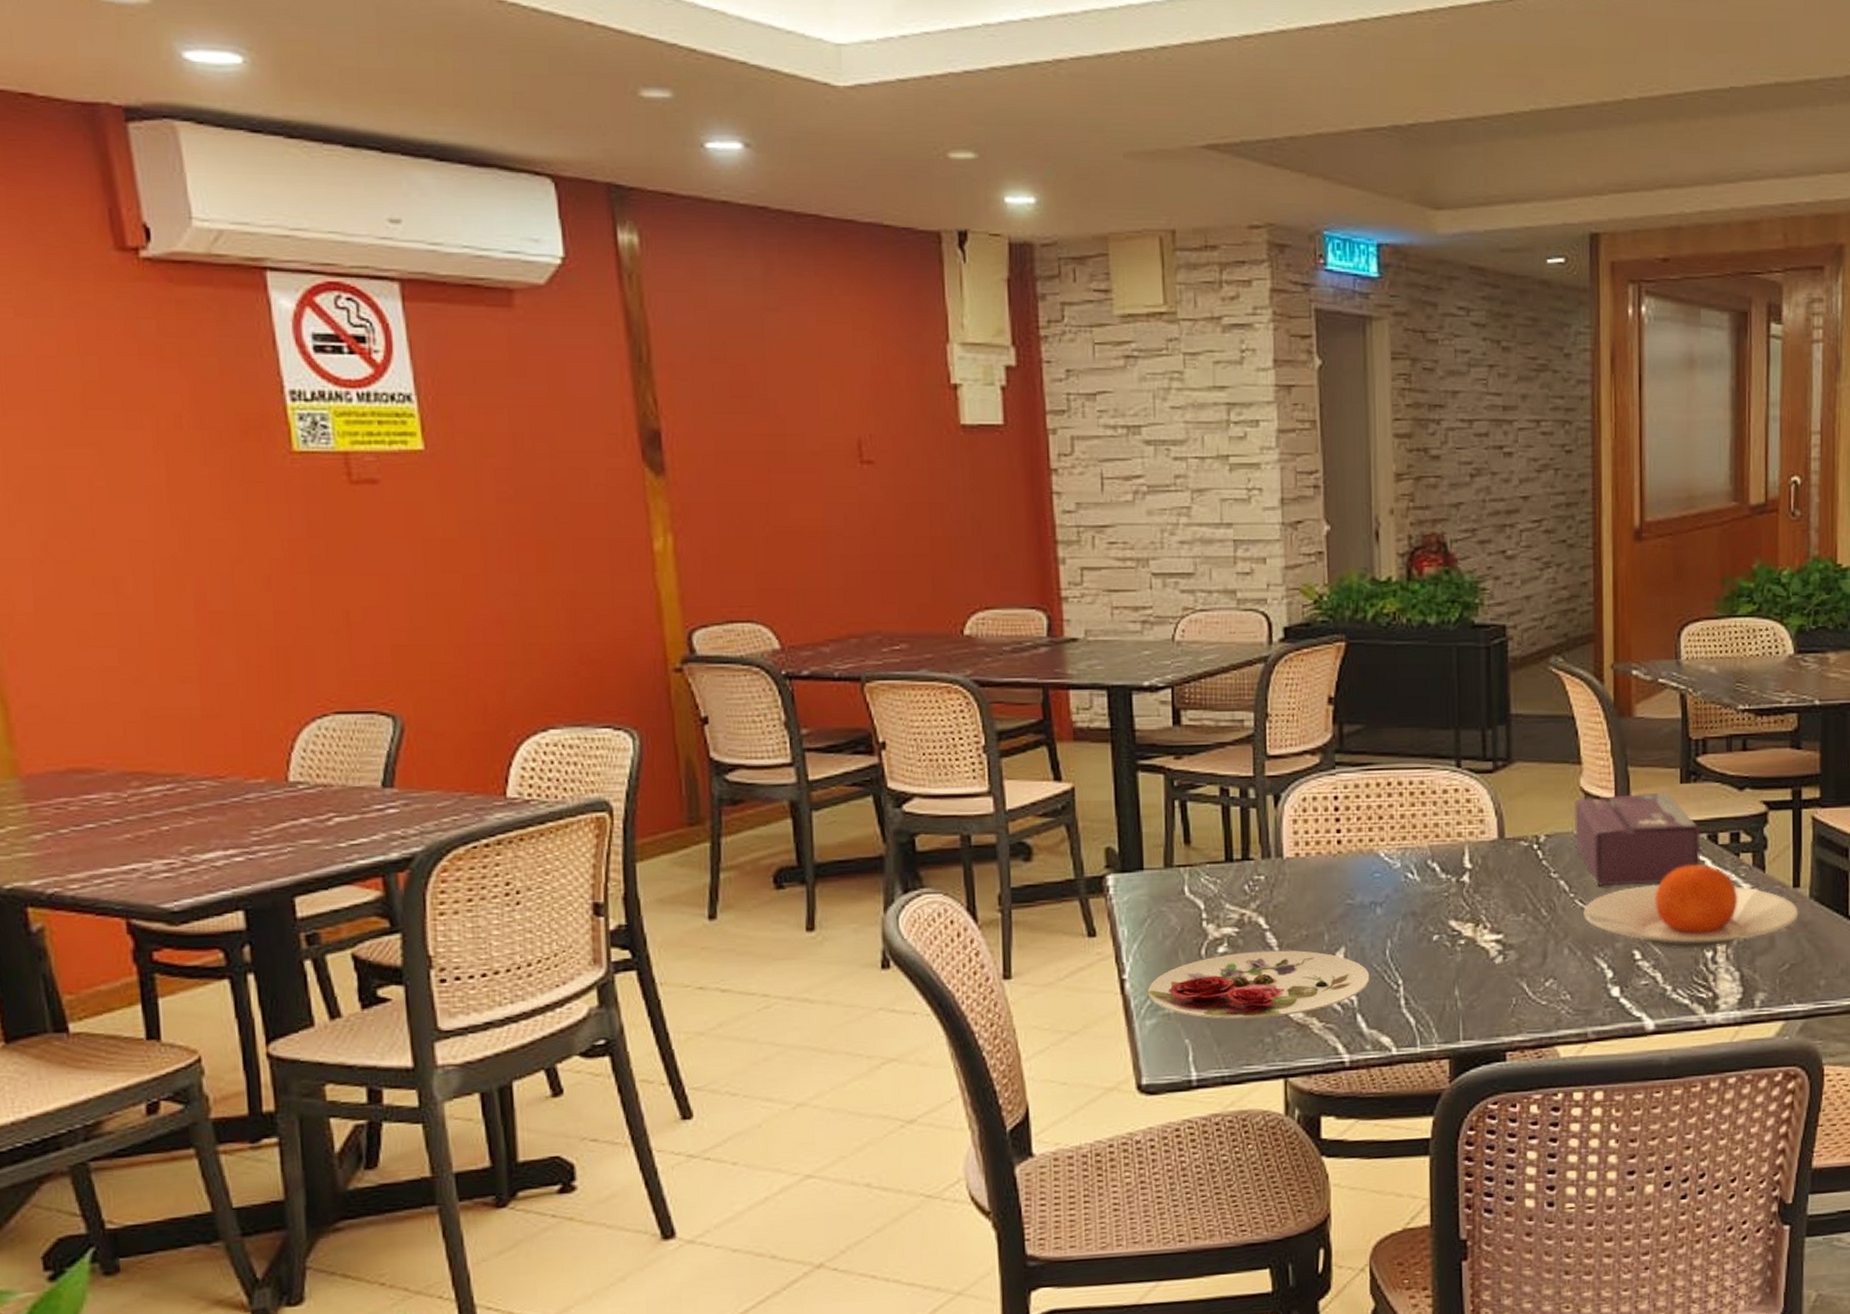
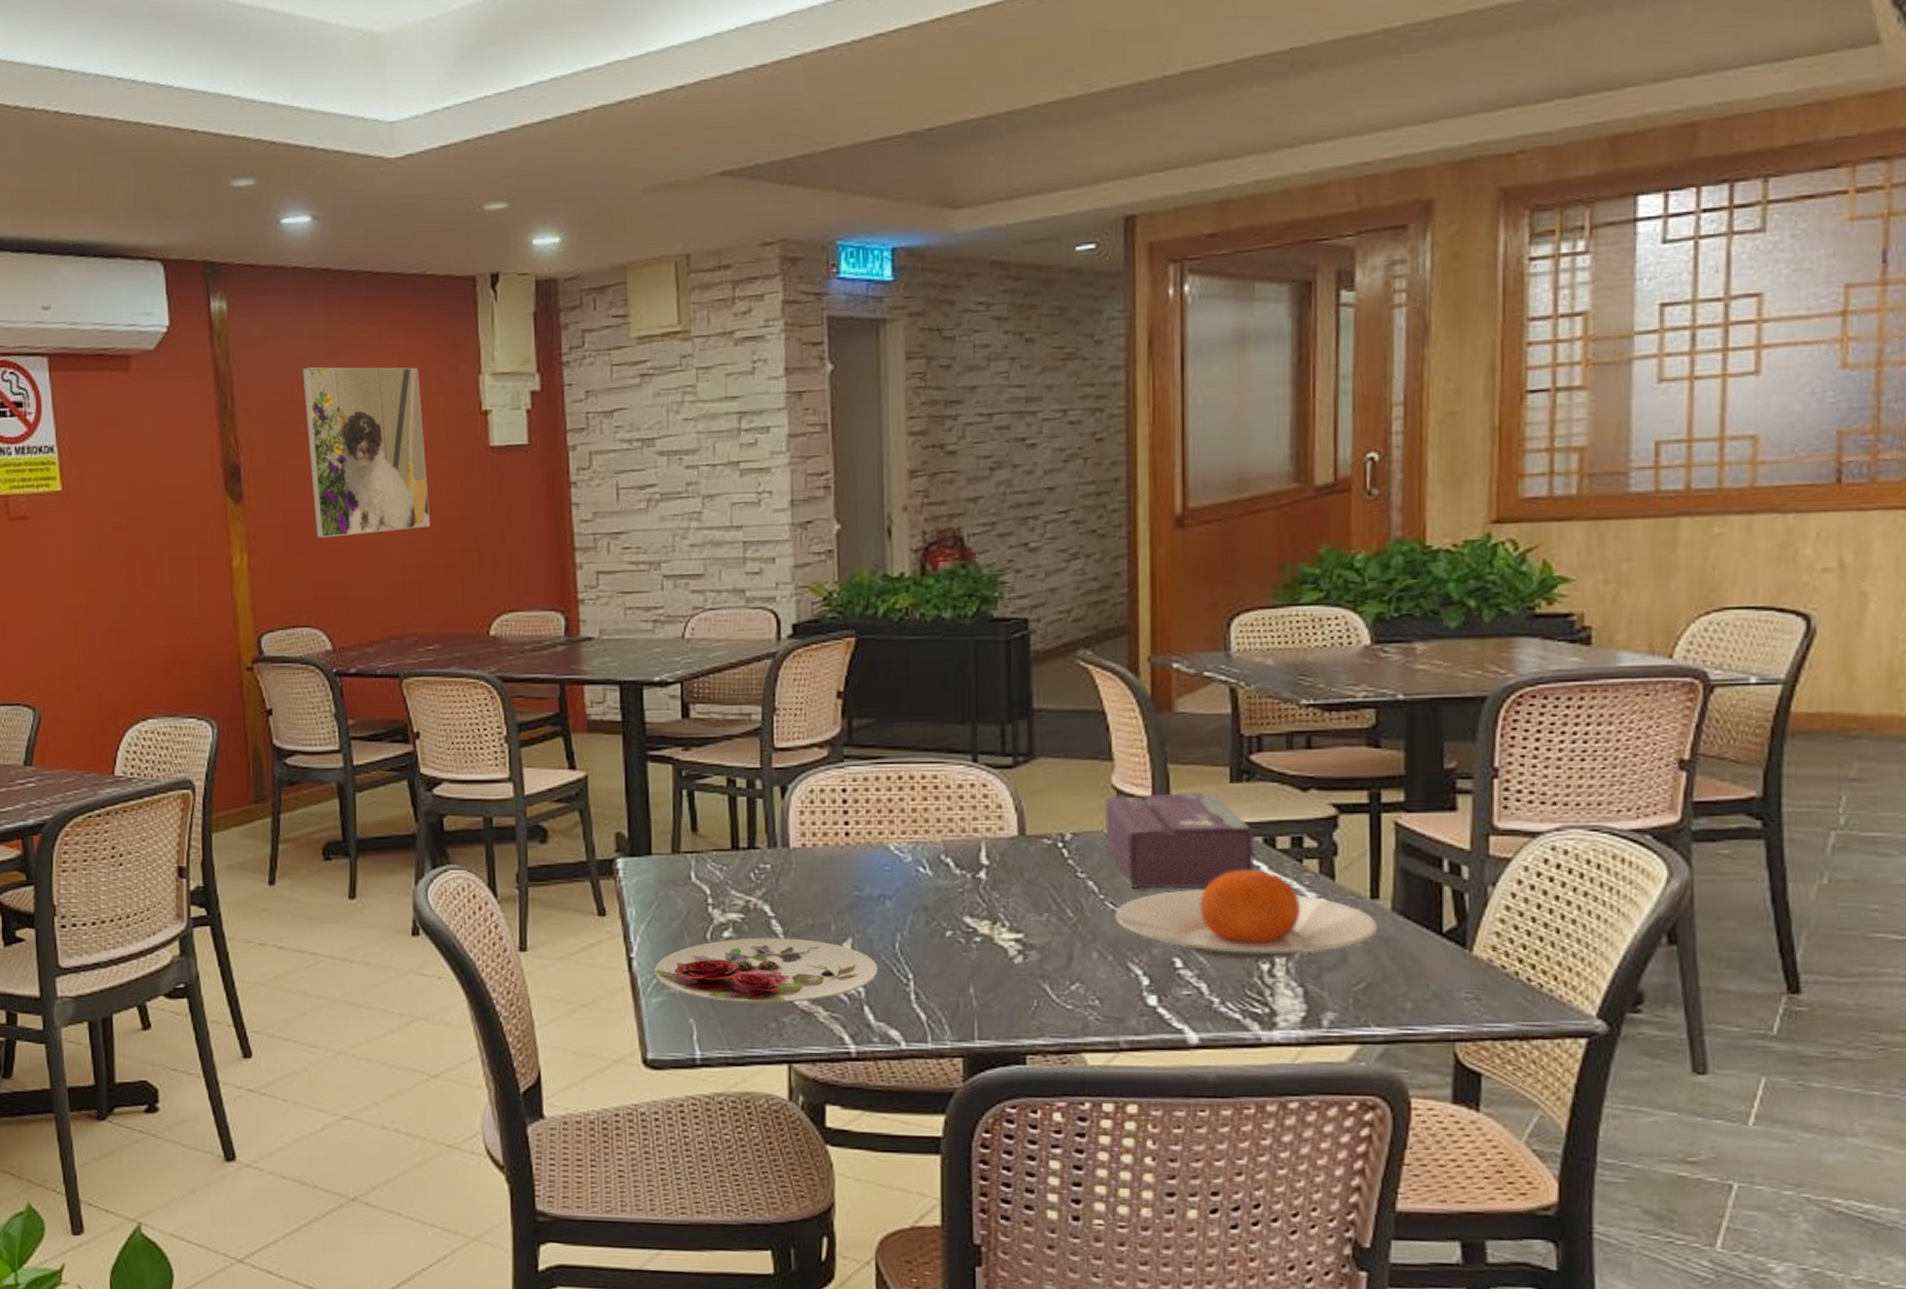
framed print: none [736,320,894,520] -> present [302,367,431,538]

